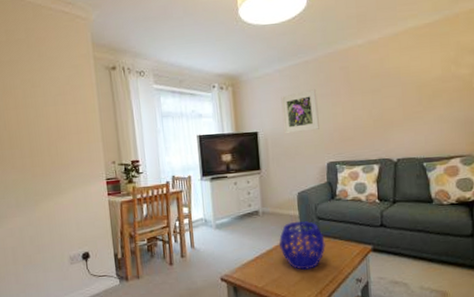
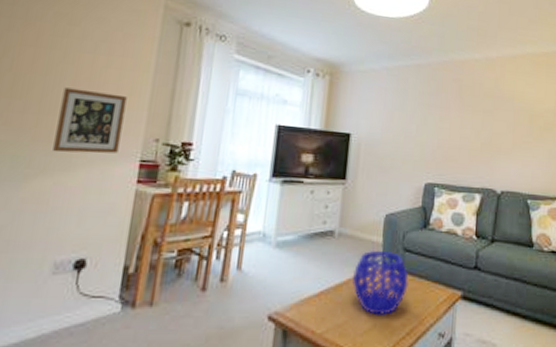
picture frame: none [43,133,90,182] -> present [53,87,127,154]
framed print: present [281,89,319,134] -> none [382,96,425,144]

